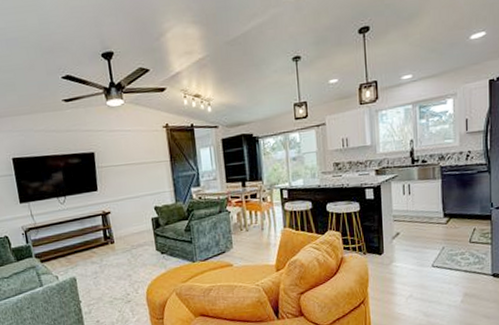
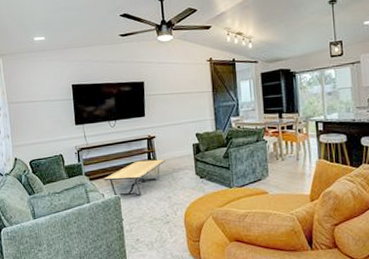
coffee table: none [56,235,123,279] -> present [104,159,166,197]

